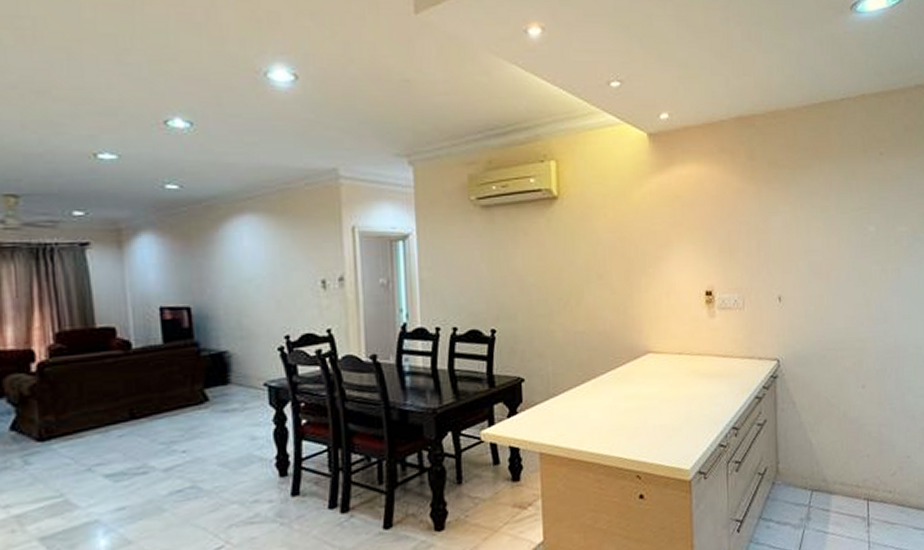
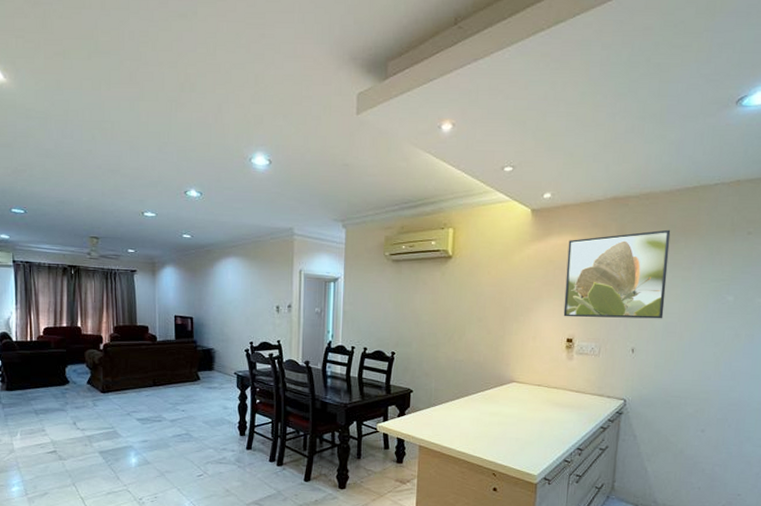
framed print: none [694,153,807,265] -> present [563,229,671,319]

